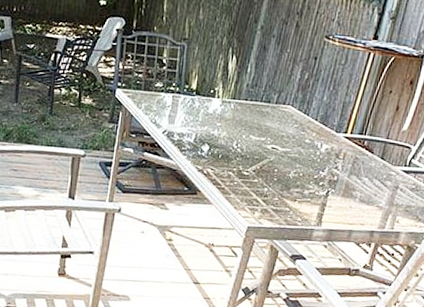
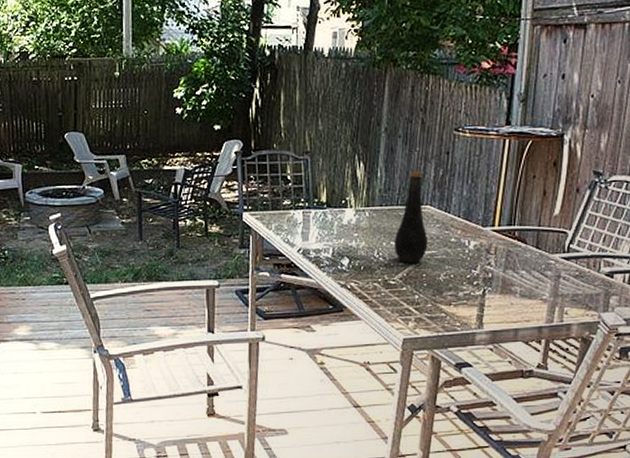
bottle: none [252,71,289,158] -> present [394,171,428,263]

